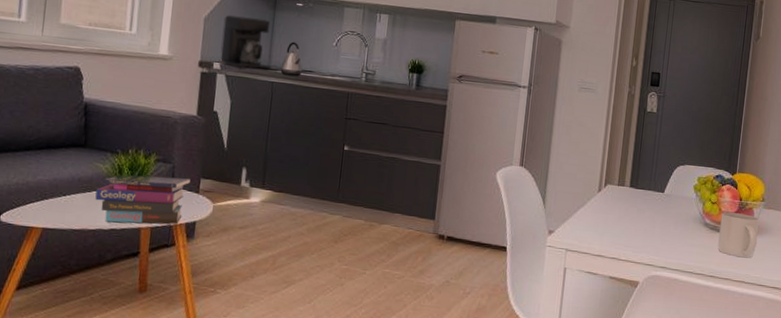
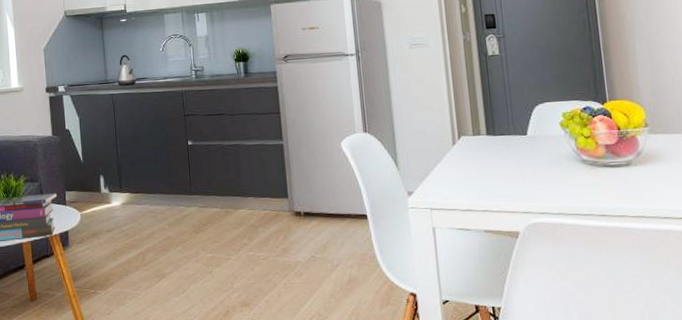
coffee maker: present [220,15,271,71] -> none [61,40,108,88]
mug: present [718,212,759,258] -> none [599,143,650,191]

